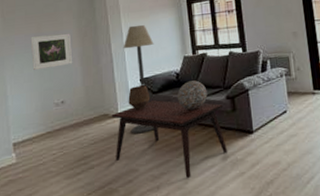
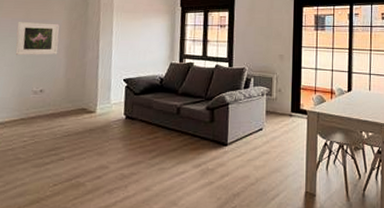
coffee table: present [111,100,228,178] -> none [86,102,202,181]
floor lamp: present [123,24,154,134] -> none [107,25,143,132]
ceramic pot: present [128,85,151,111] -> none [108,85,132,109]
decorative sphere: present [178,80,208,111] -> none [158,87,189,116]

